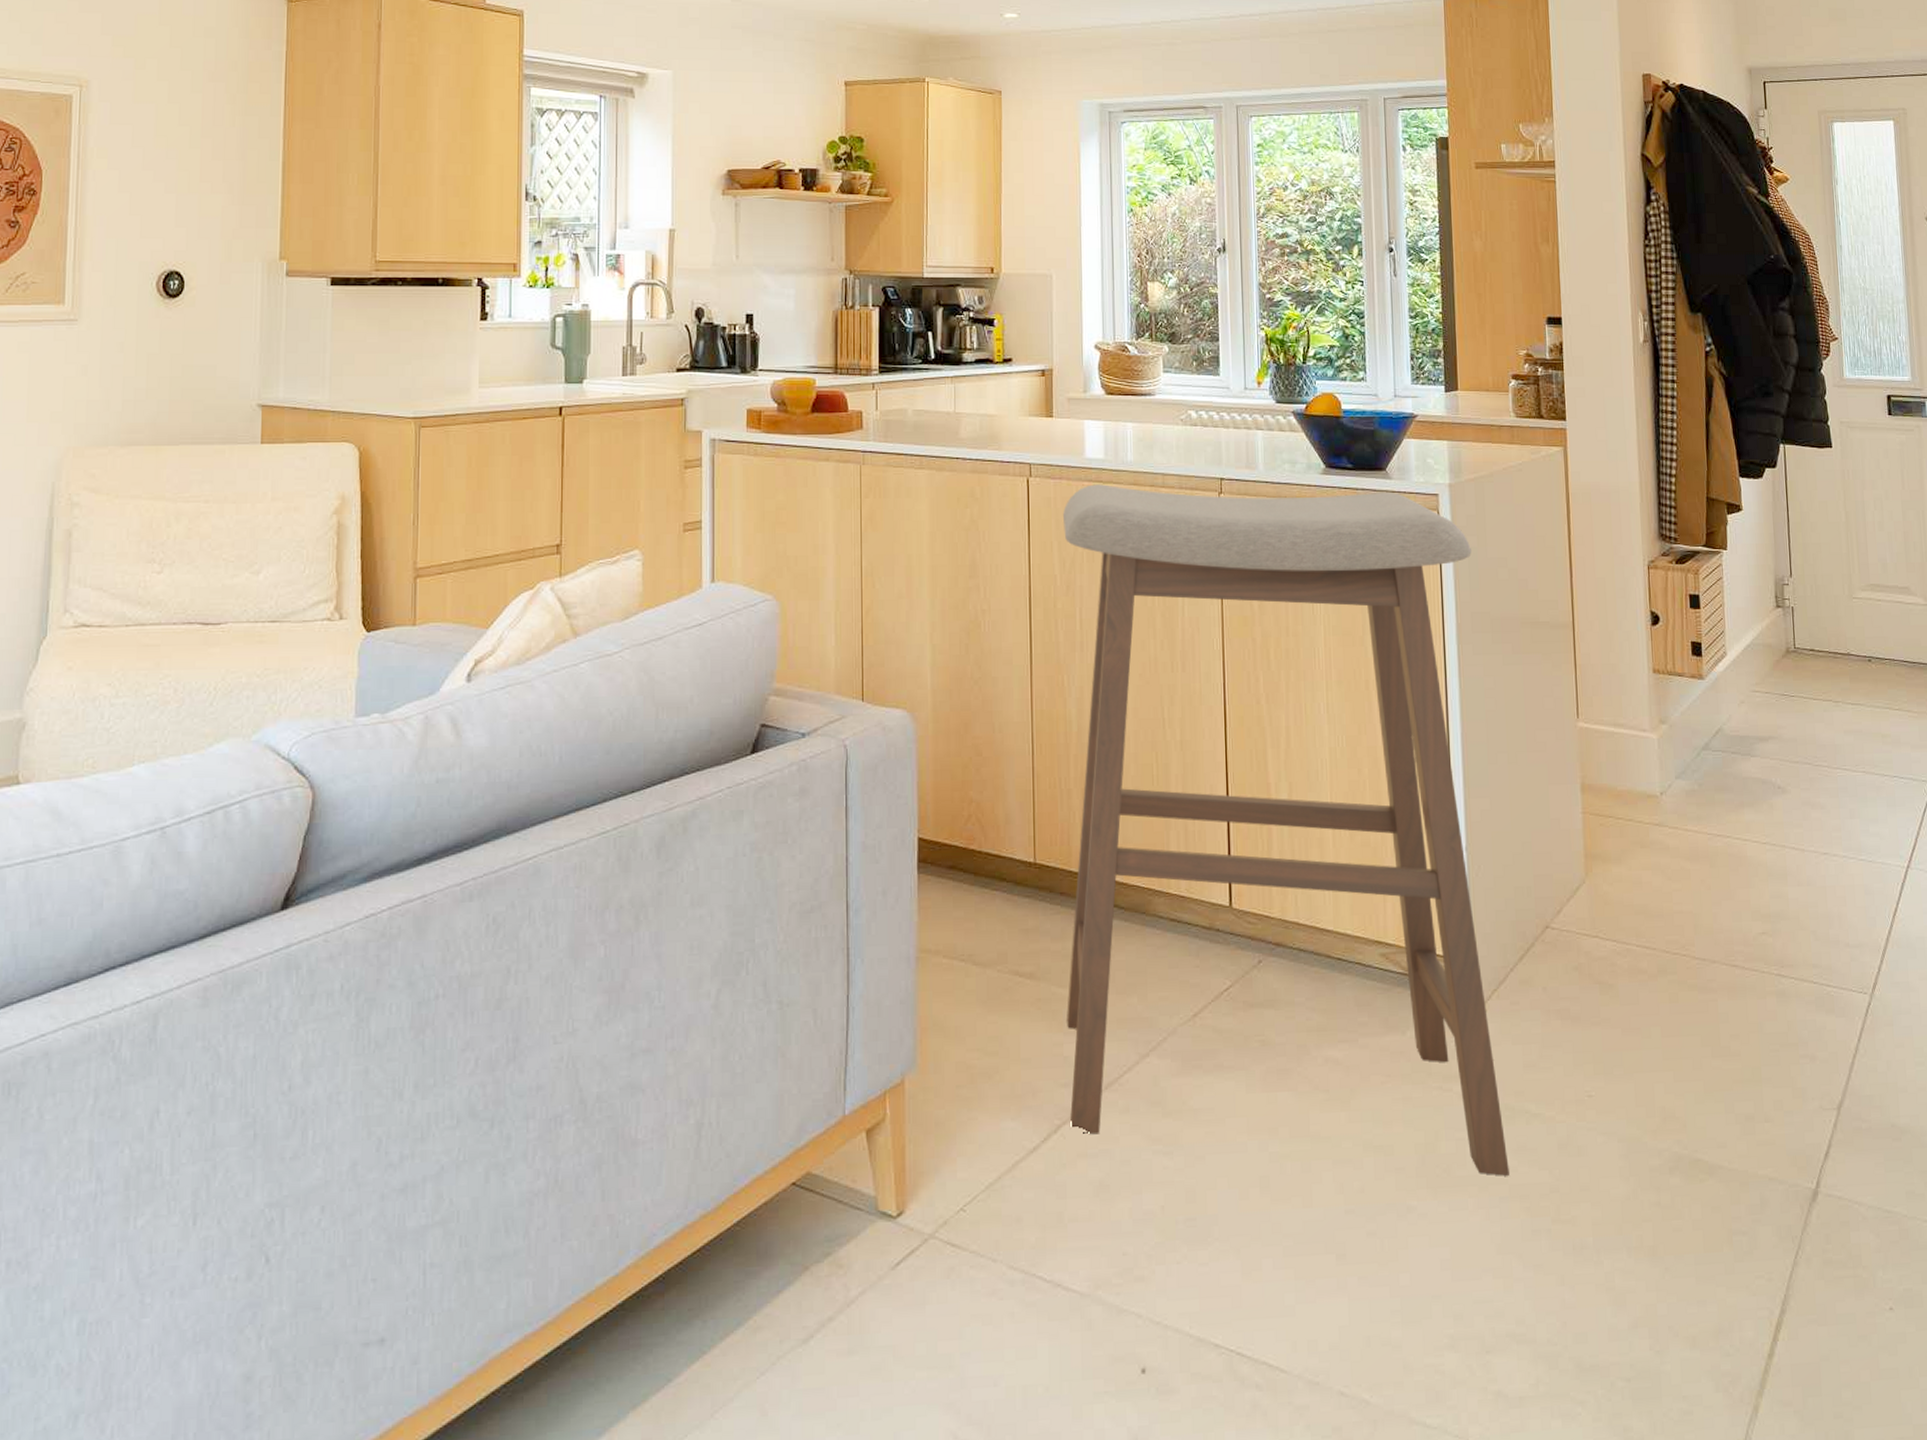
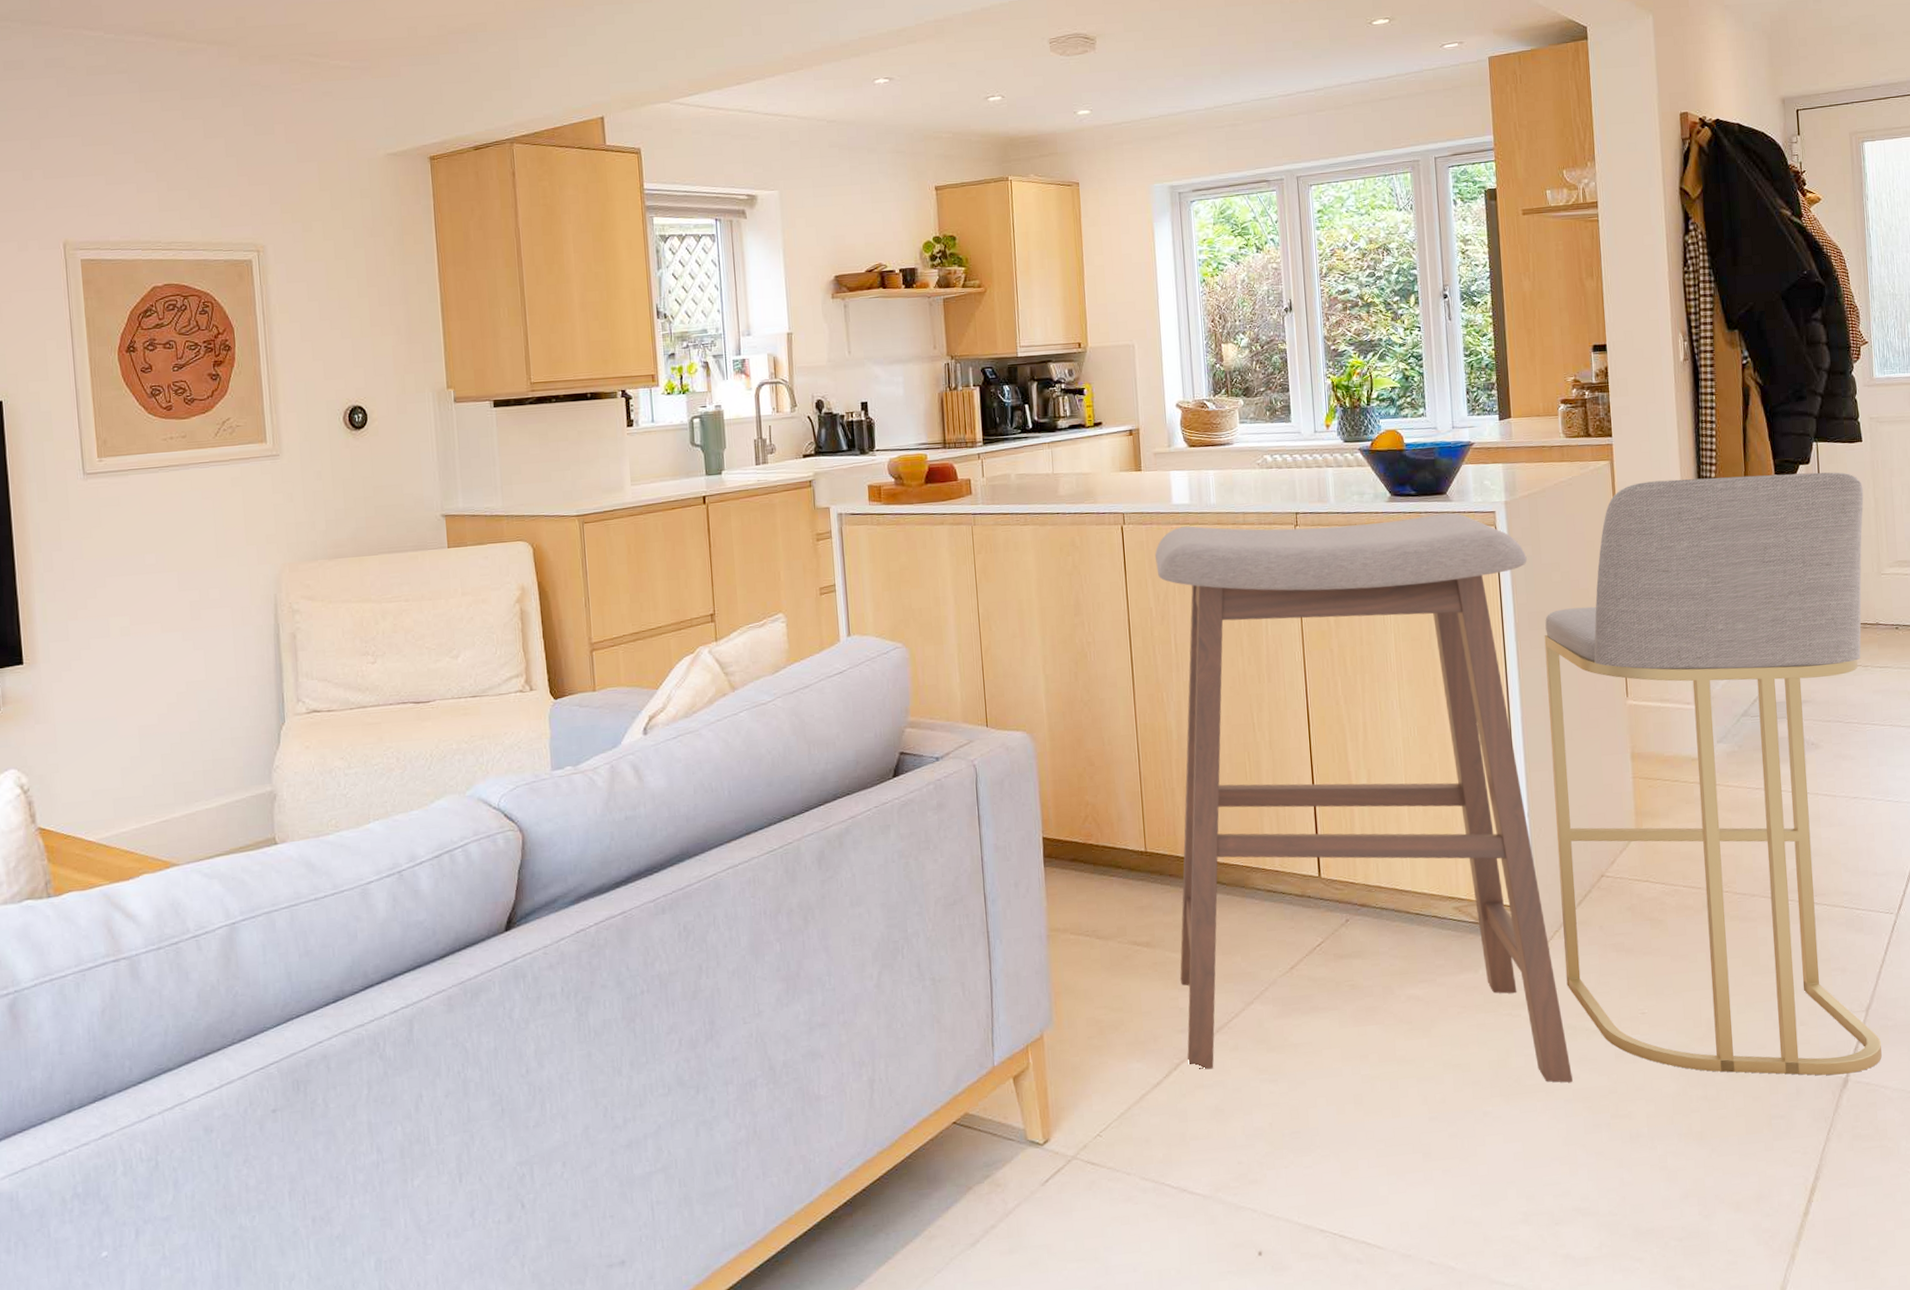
bar stool: none [1488,473,1855,1185] -> present [1544,472,1882,1076]

